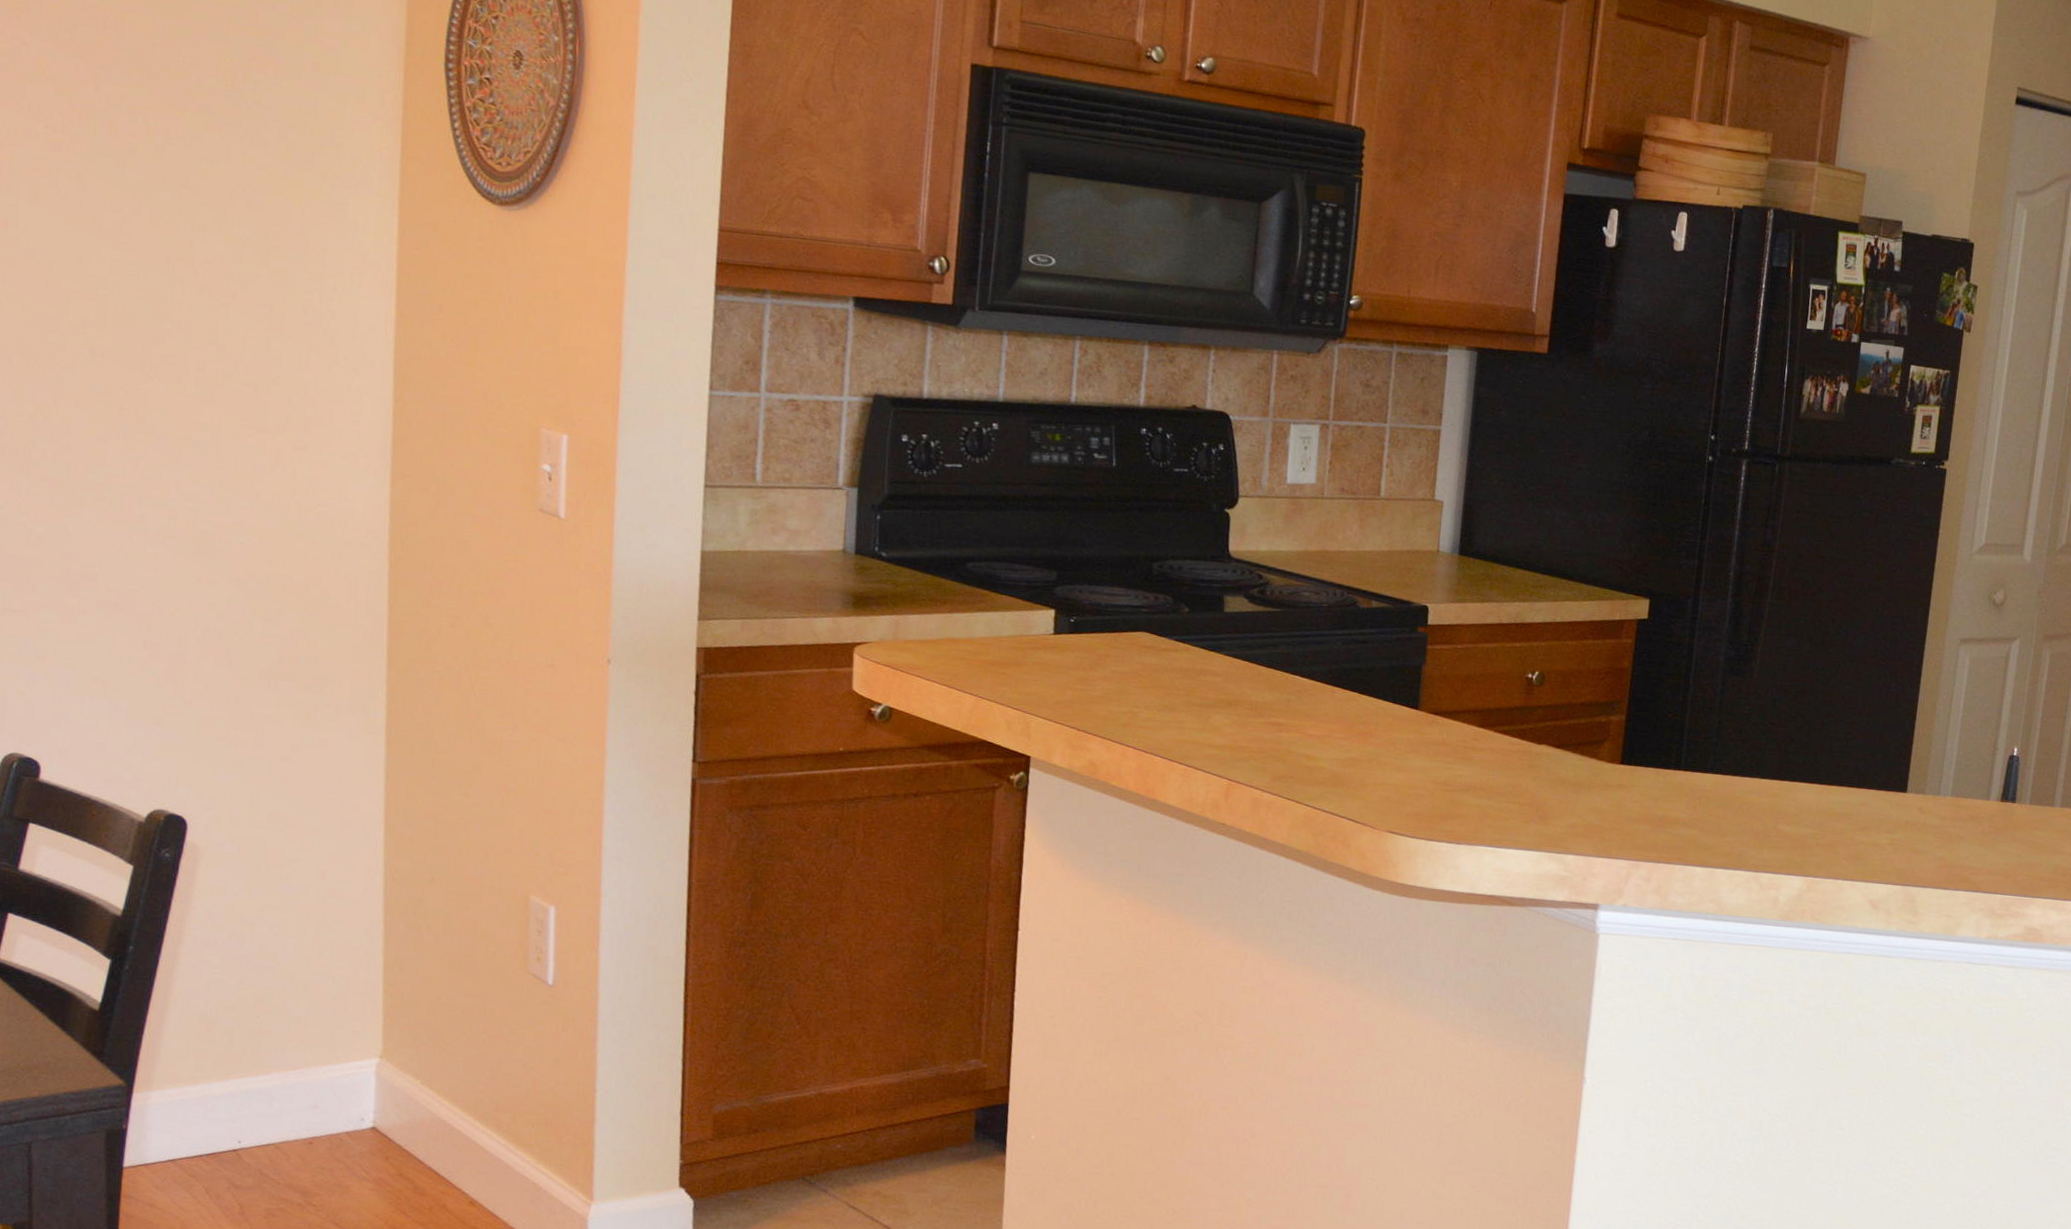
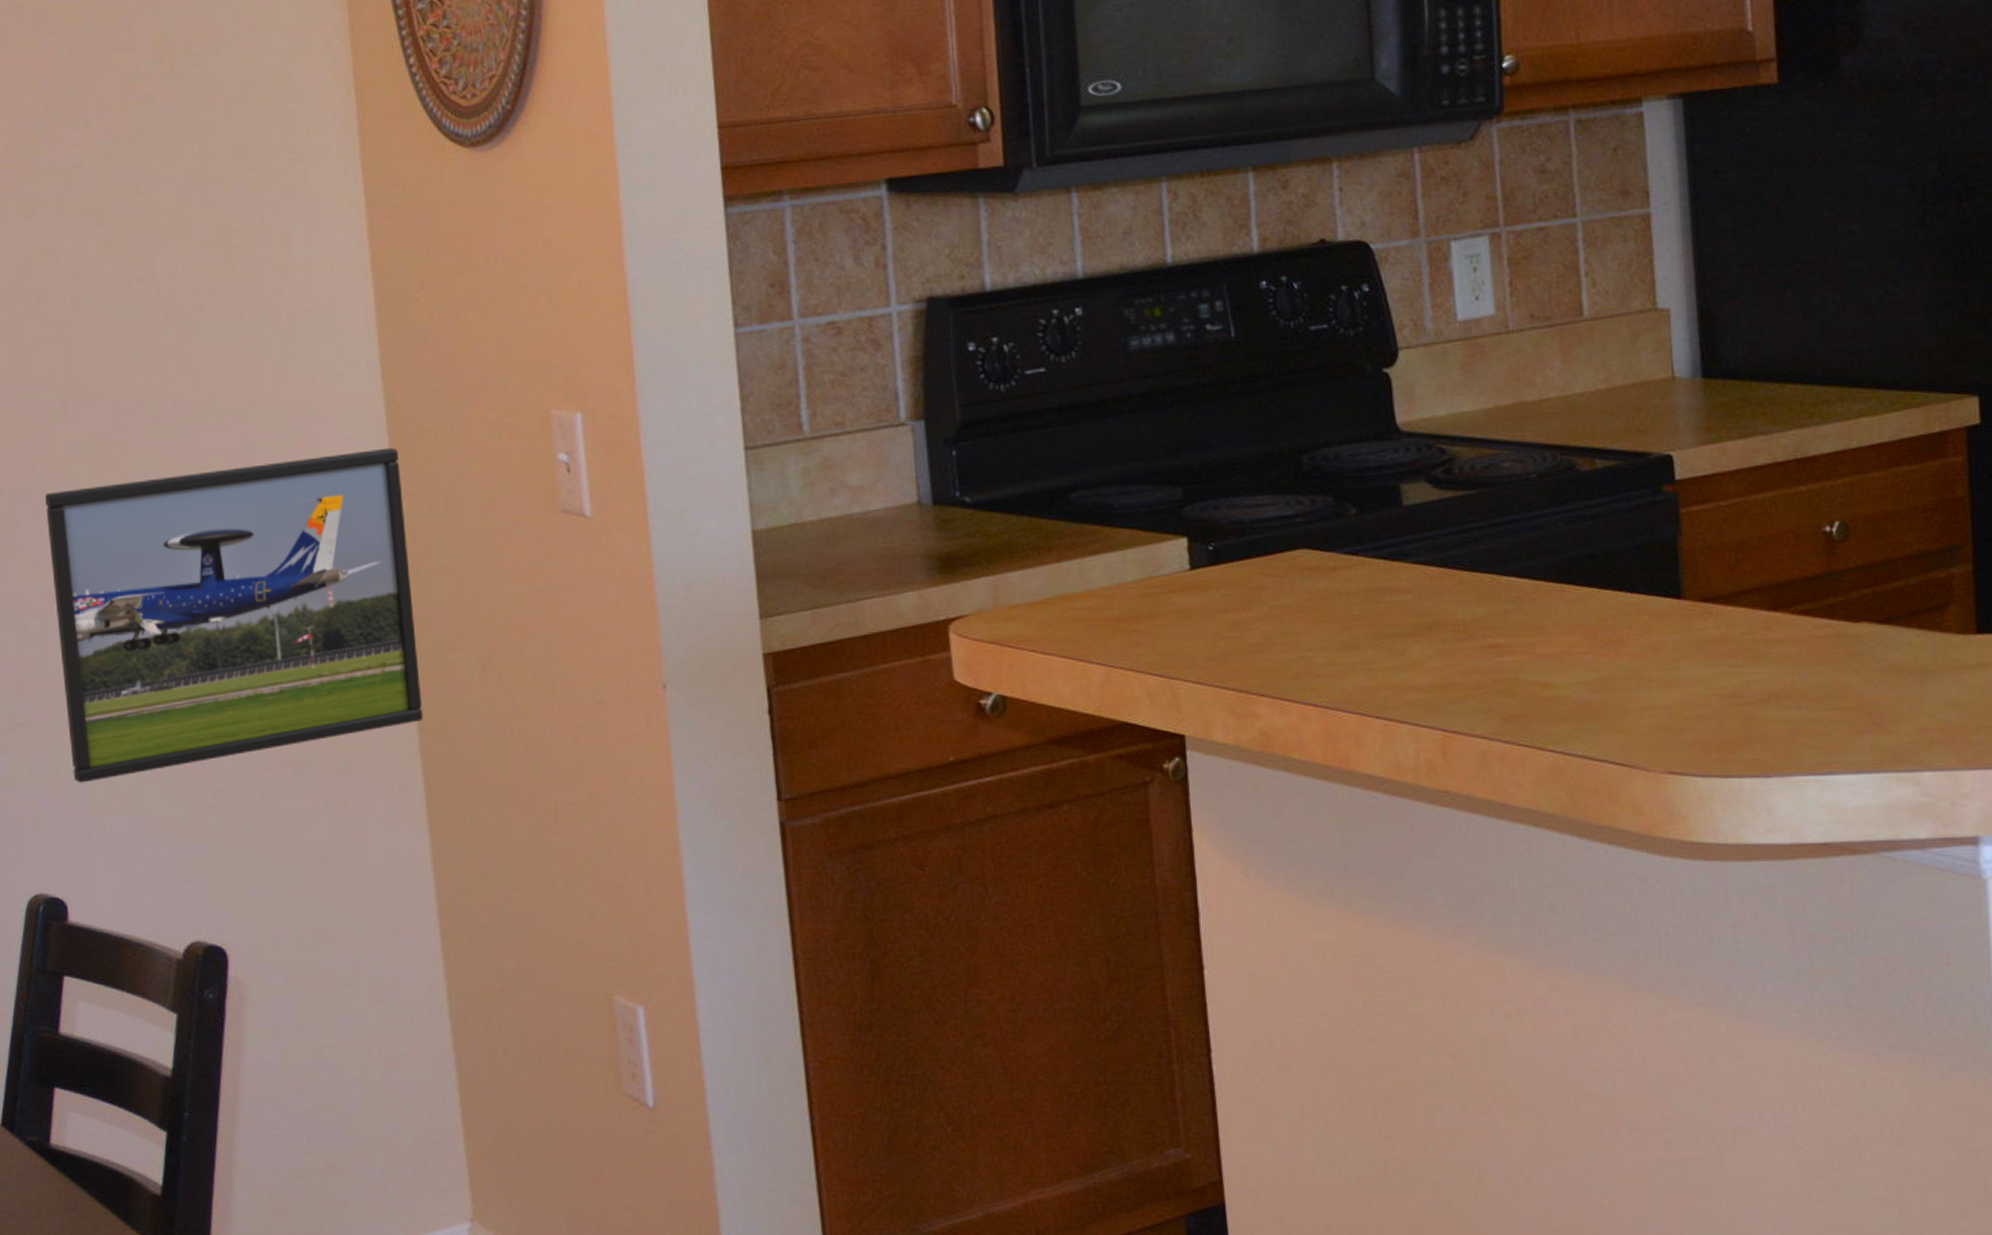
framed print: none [60,422,400,667] -> present [45,447,424,783]

